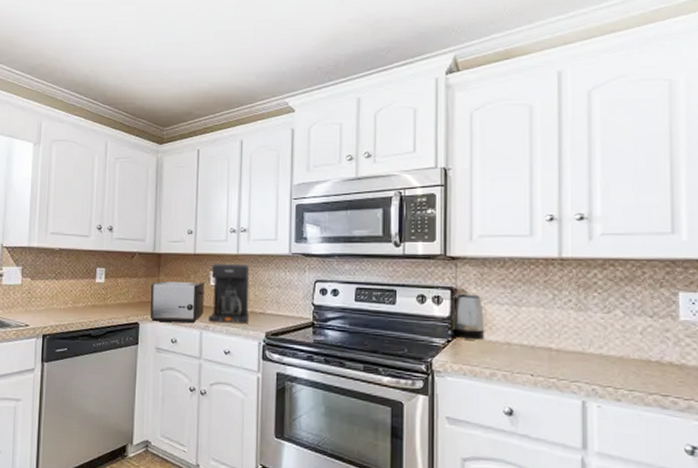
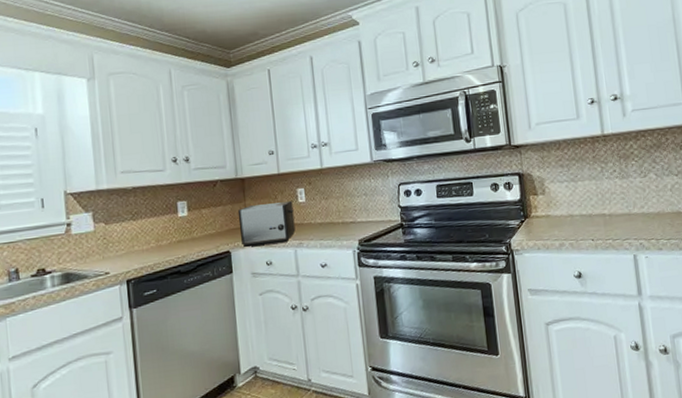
coffee maker: present [209,264,250,325] -> none [297,177,342,240]
kettle: present [447,292,485,340] -> none [520,176,552,218]

